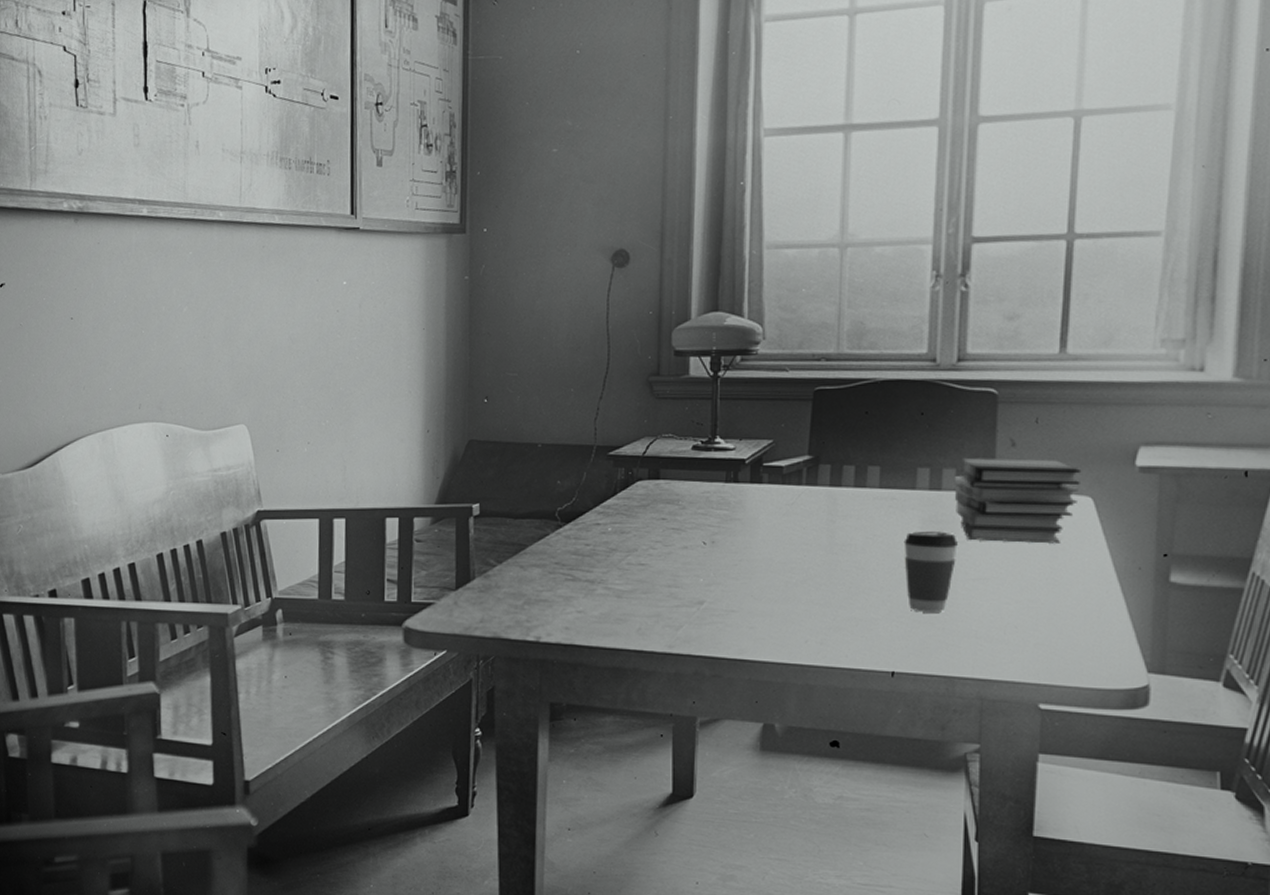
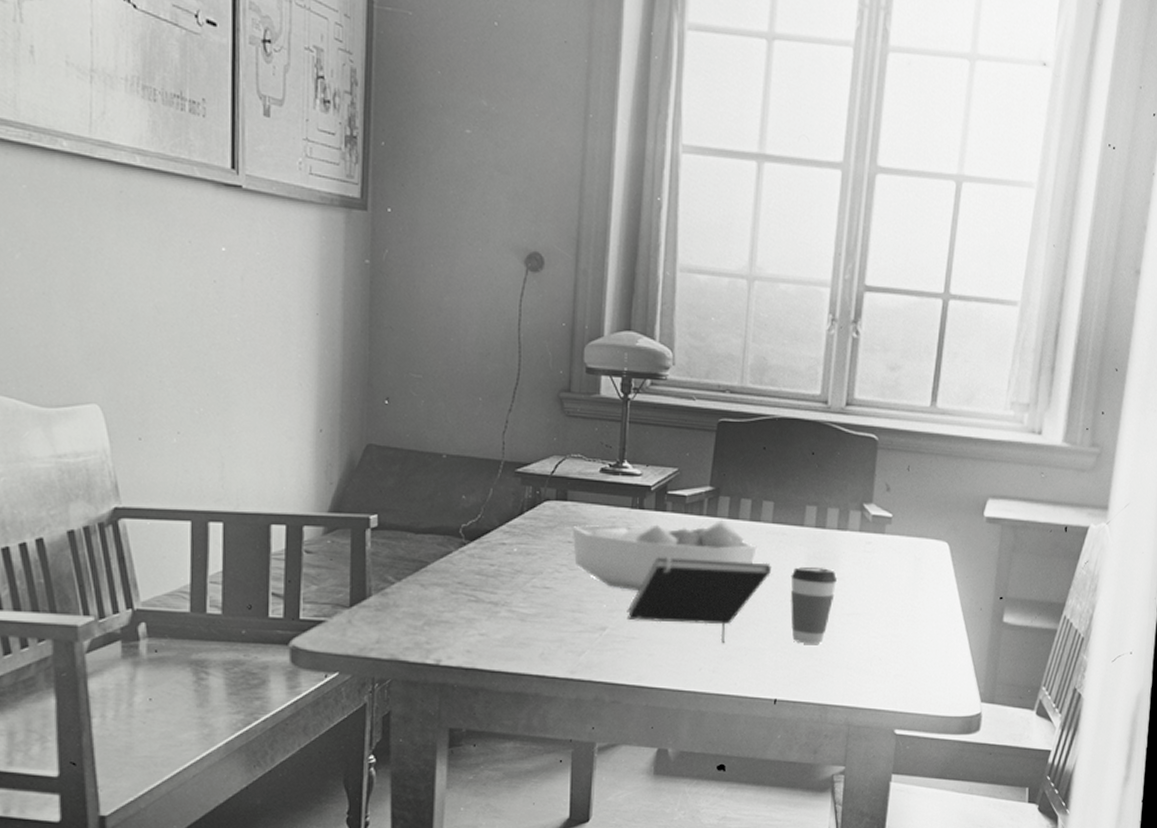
fruit bowl: none [665,487,863,565] -> present [572,519,757,592]
notepad: none [725,529,882,614] -> present [626,557,772,643]
book stack: present [954,457,1082,544] -> none [836,498,942,584]

